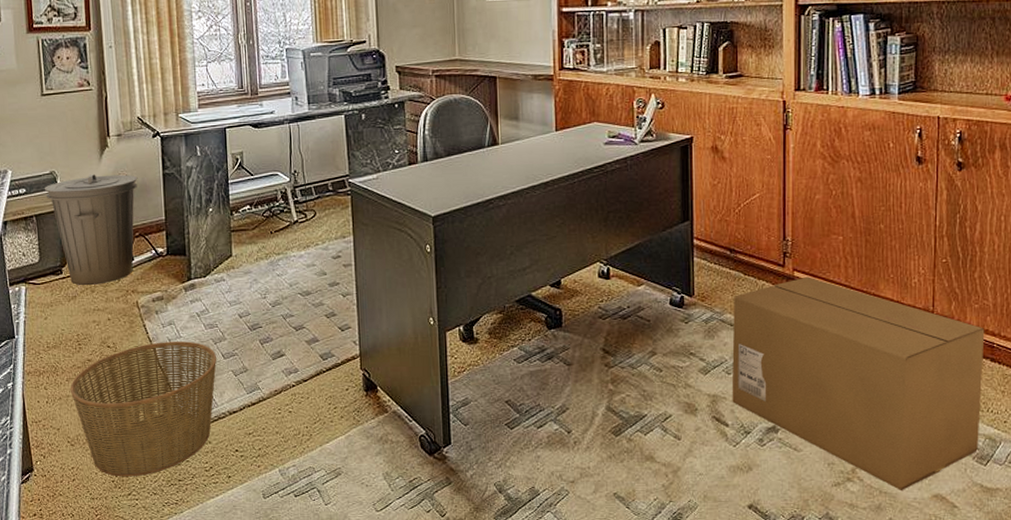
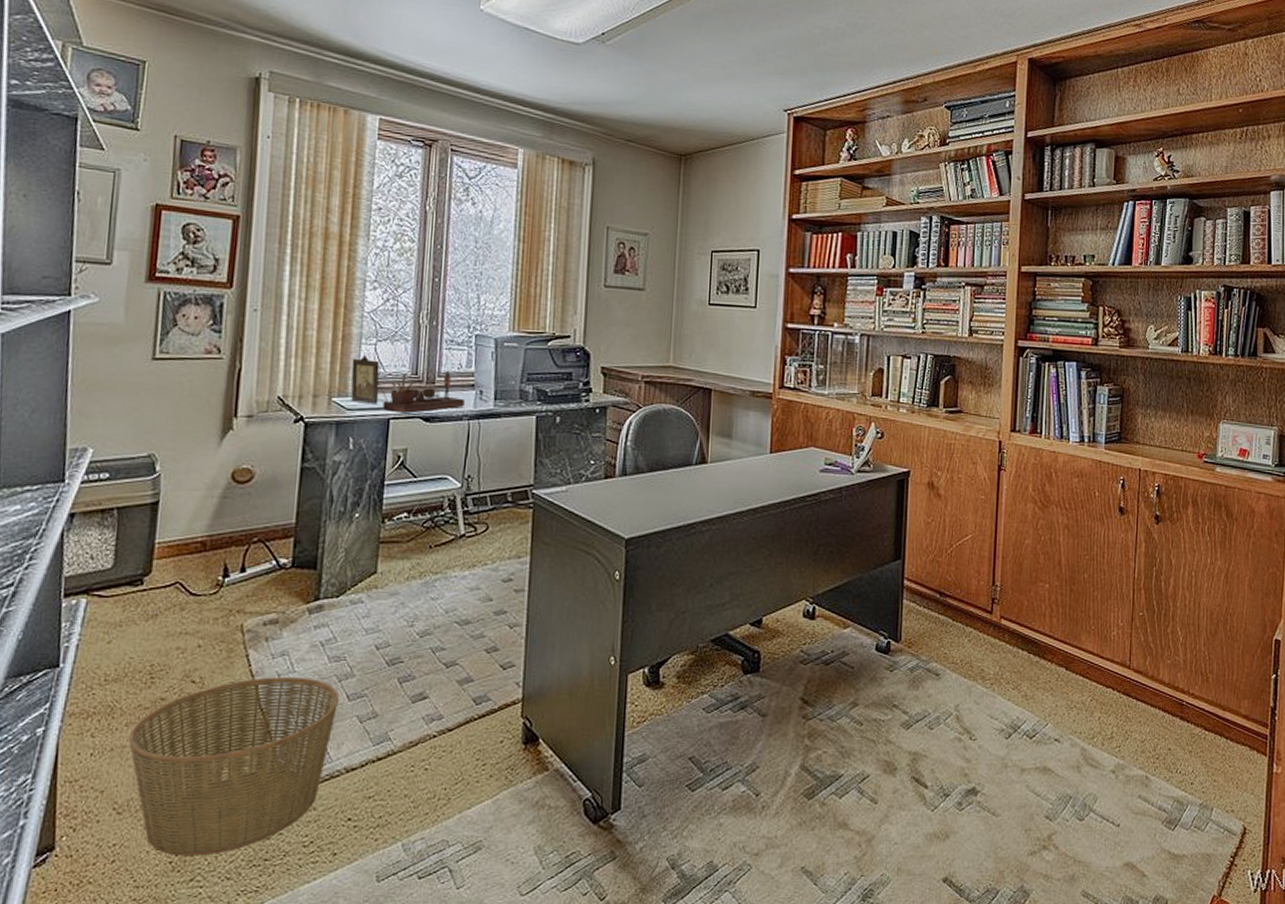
trash can: present [44,174,138,285] -> none [135,461,267,601]
photo frame: none [190,76,222,117] -> present [351,355,388,404]
desk organizer: none [219,83,285,122] -> present [383,371,466,413]
box: present [732,276,985,490] -> none [933,625,1176,859]

